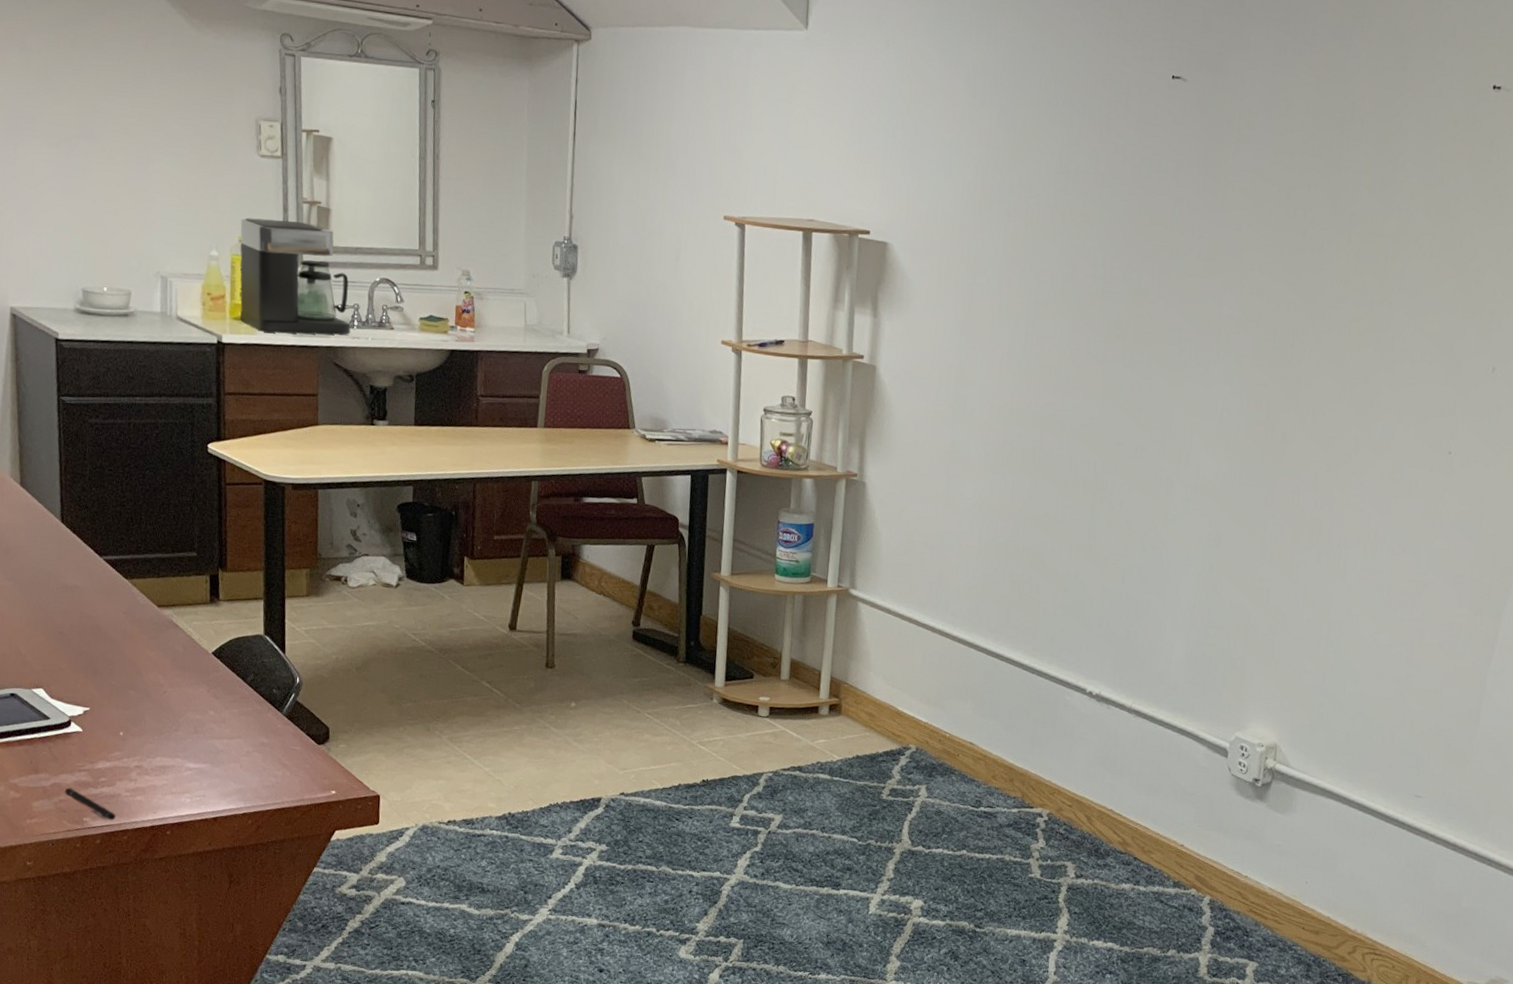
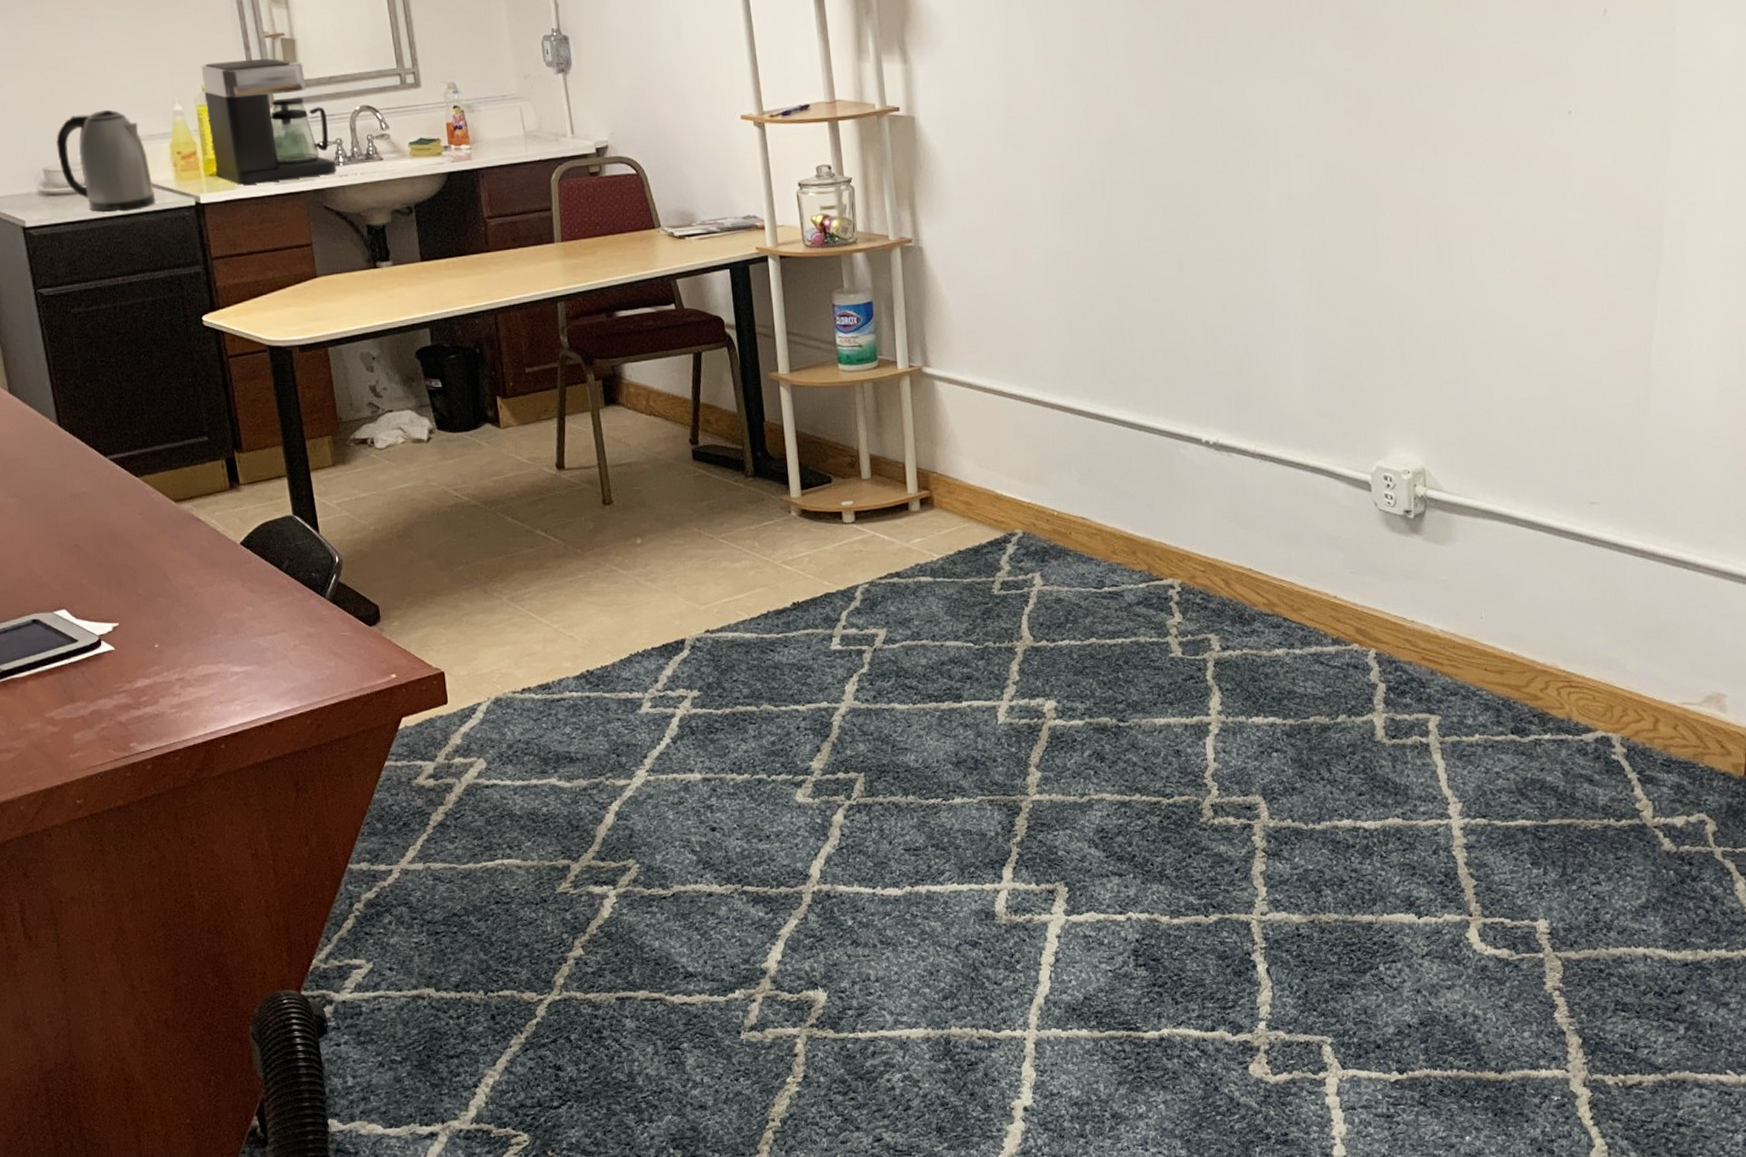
pen: present [65,788,116,821] -> none [106,713,164,743]
kettle: none [97,244,182,339] -> present [56,109,156,212]

